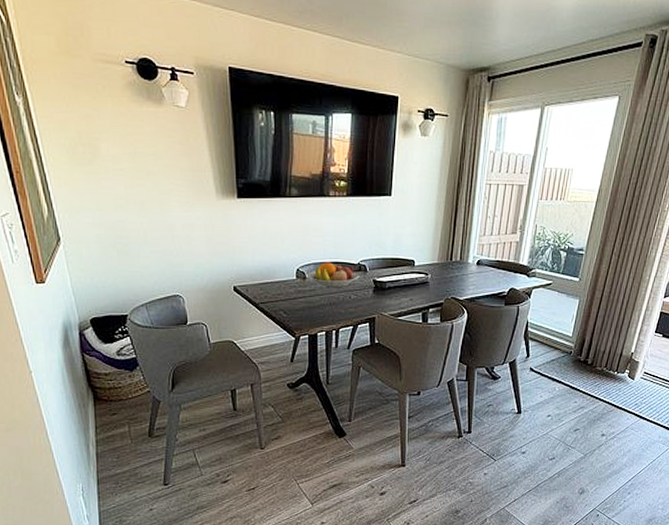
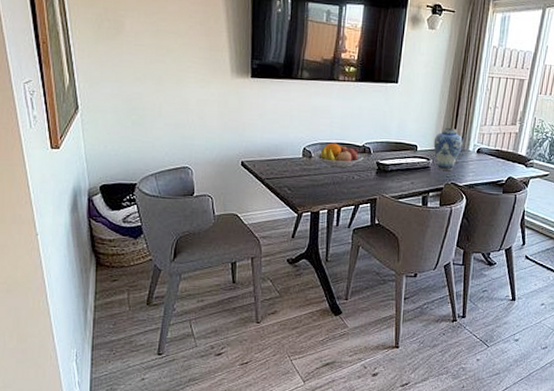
vase: none [431,241,462,286] -> present [433,128,463,172]

